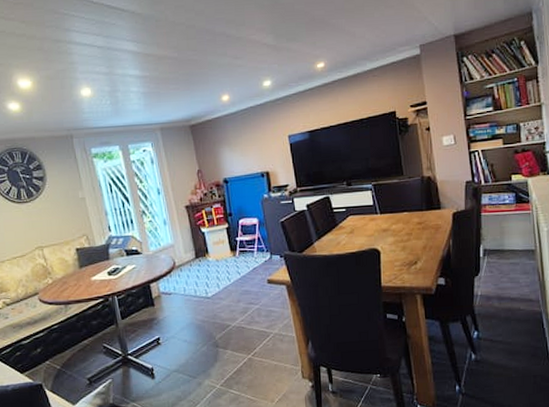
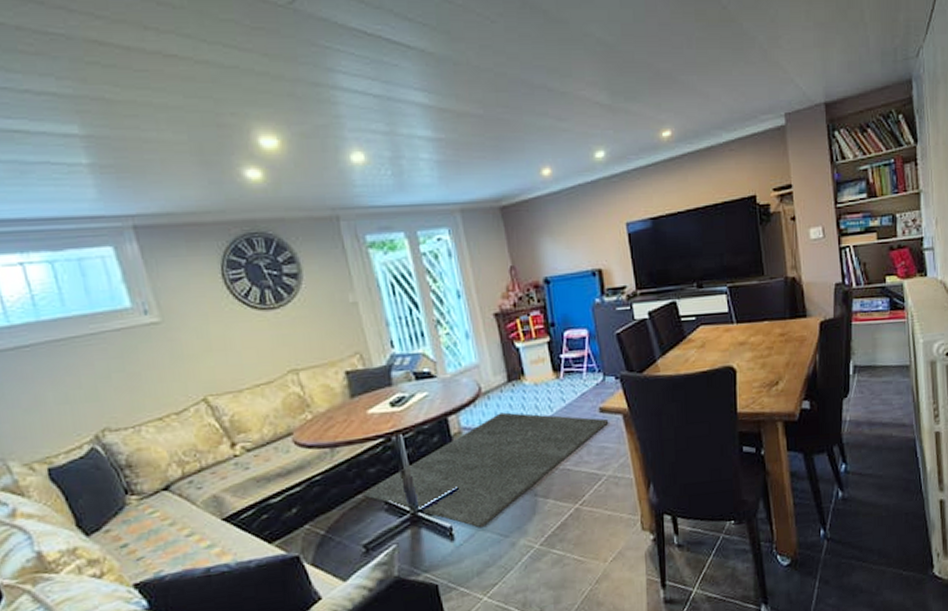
rug: none [87,281,275,370] -> present [363,412,609,529]

